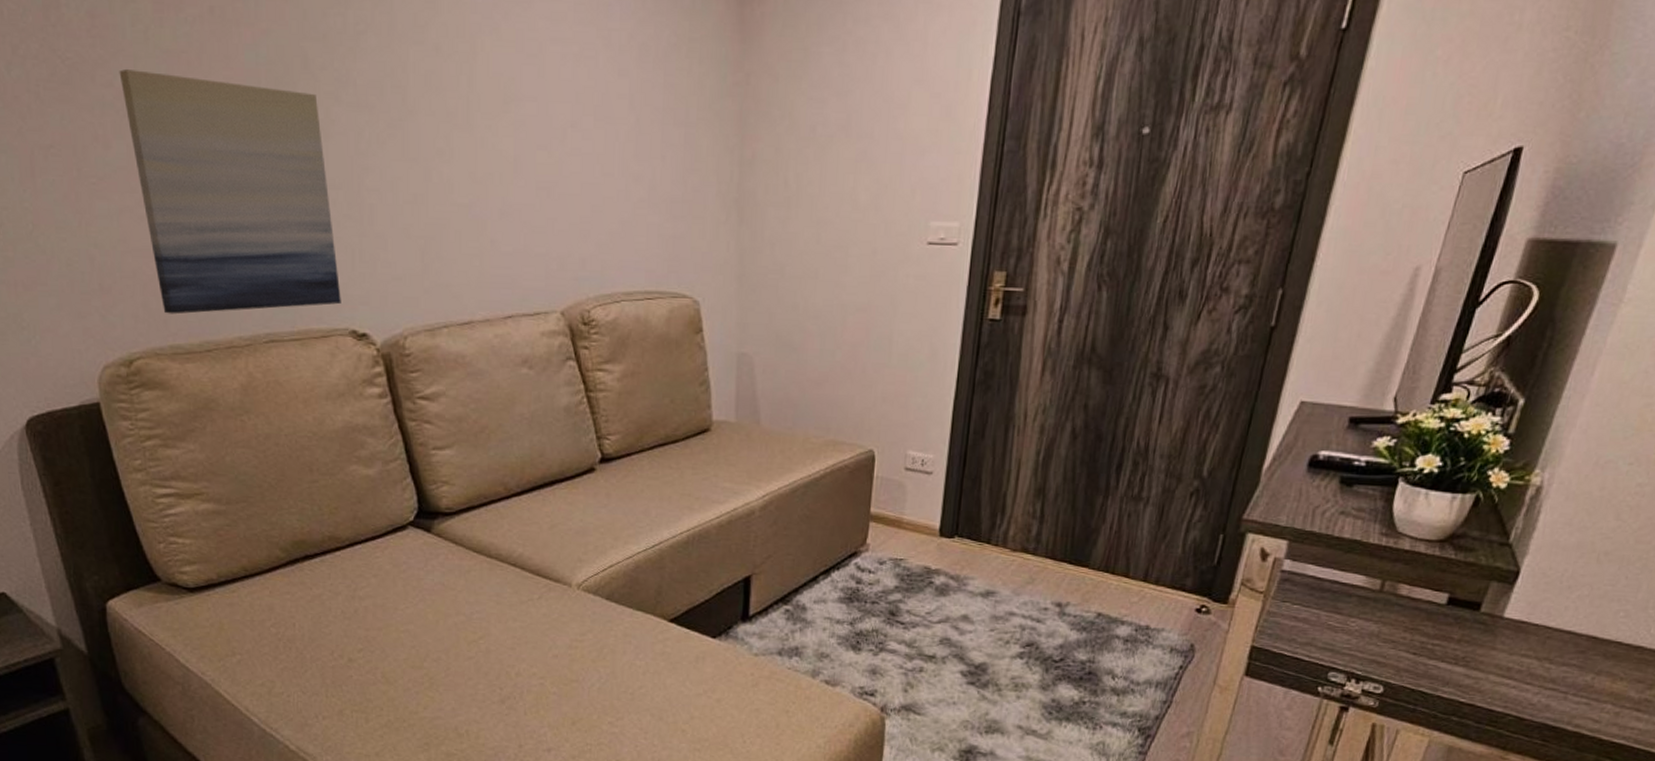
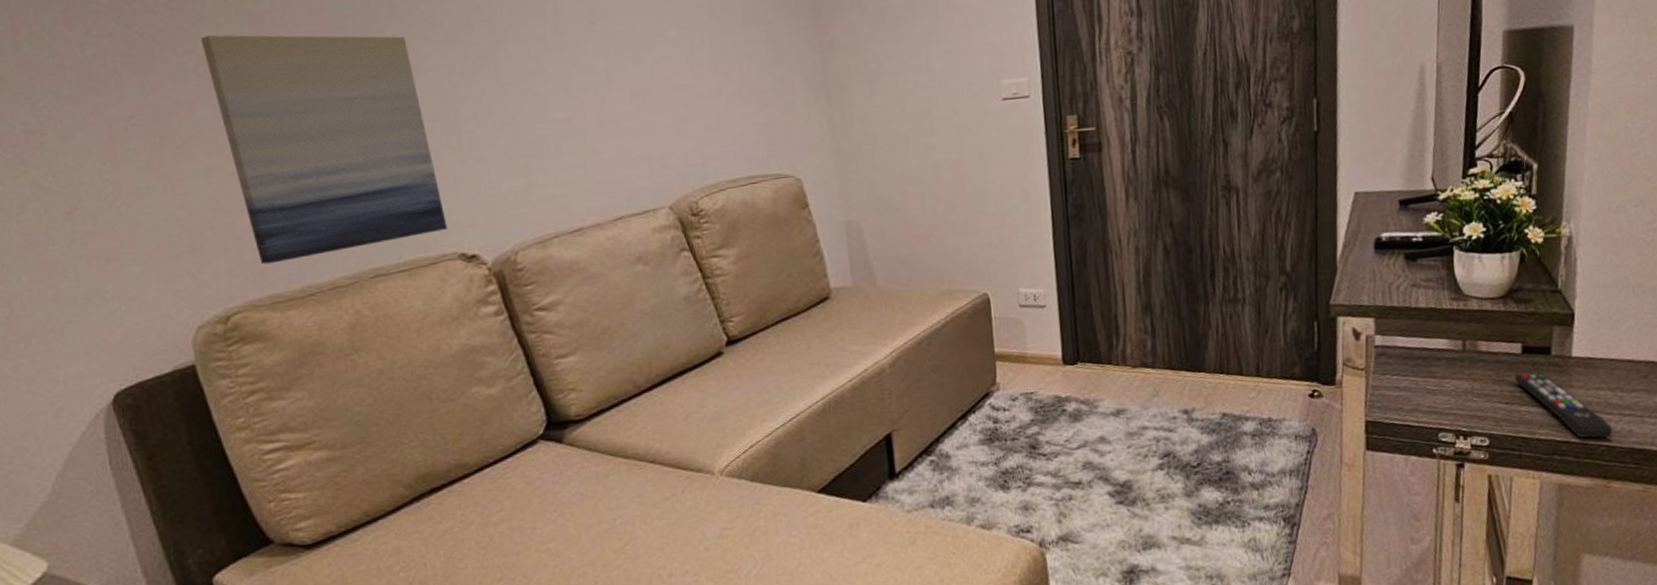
remote control: none [1431,625,1529,709] -> present [1515,373,1613,439]

